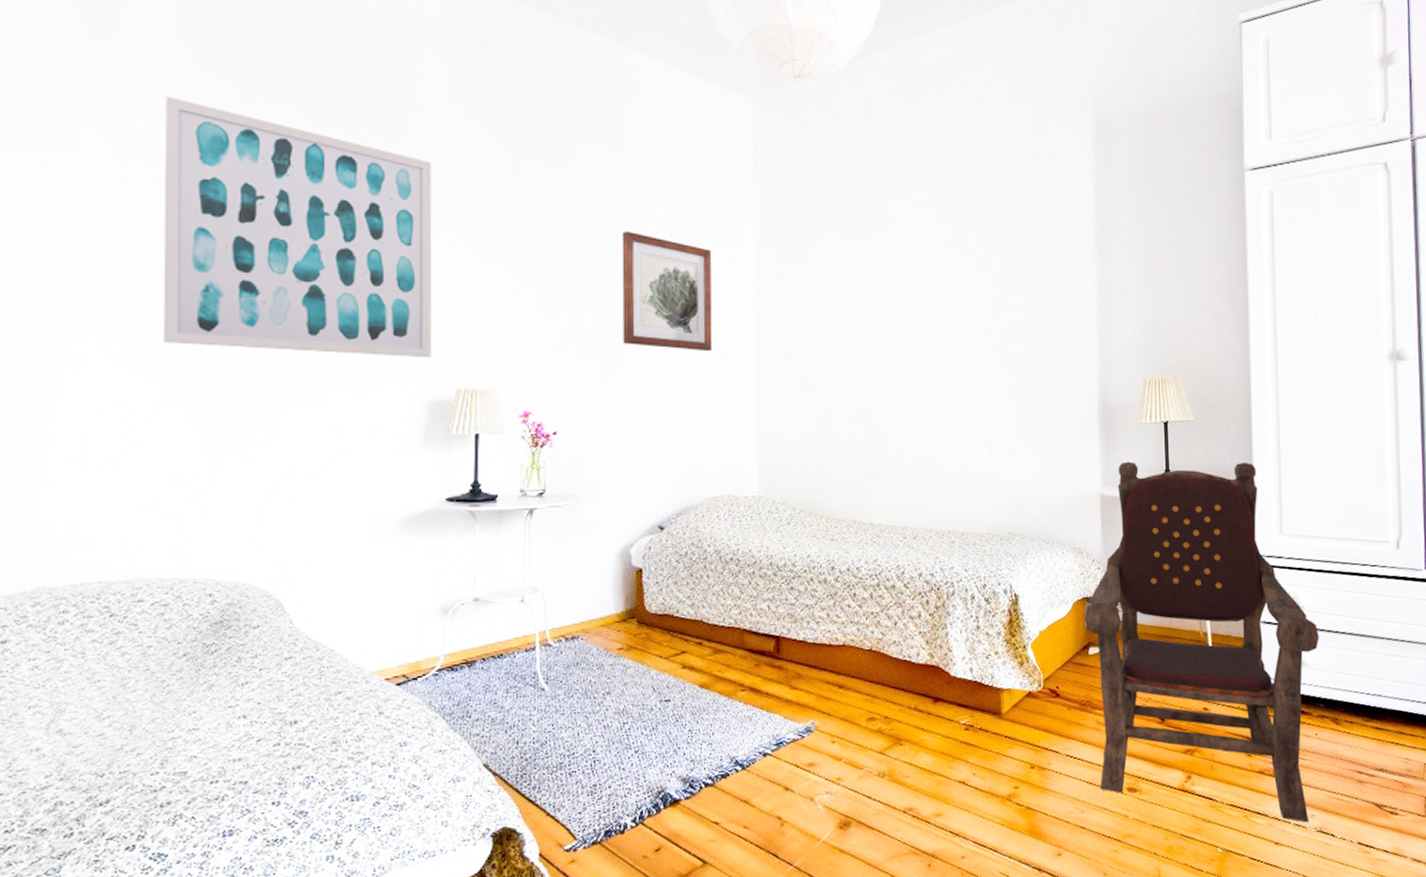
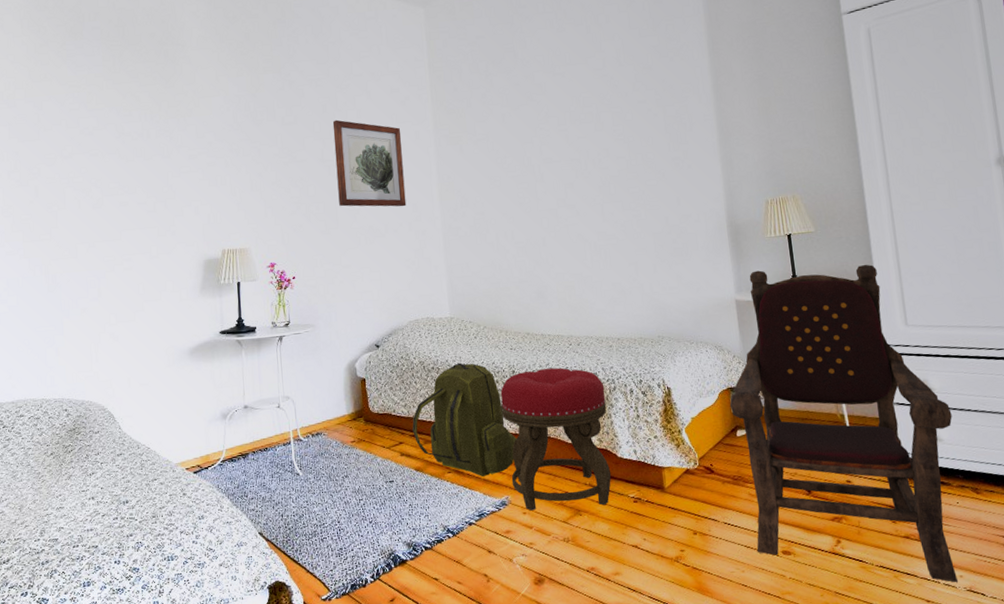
wall art: present [164,96,432,358] -> none [18,59,204,232]
backpack: none [700,554,831,696] -> present [412,363,517,476]
stool: none [814,565,942,739] -> present [500,367,611,511]

